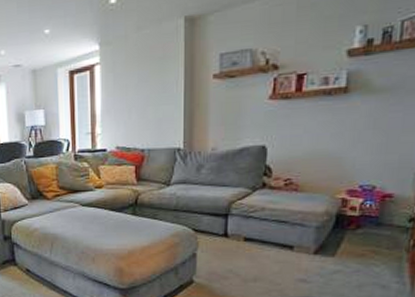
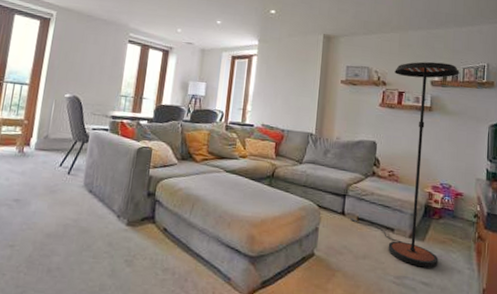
floor lamp: none [234,18,395,286] -> present [349,61,459,269]

